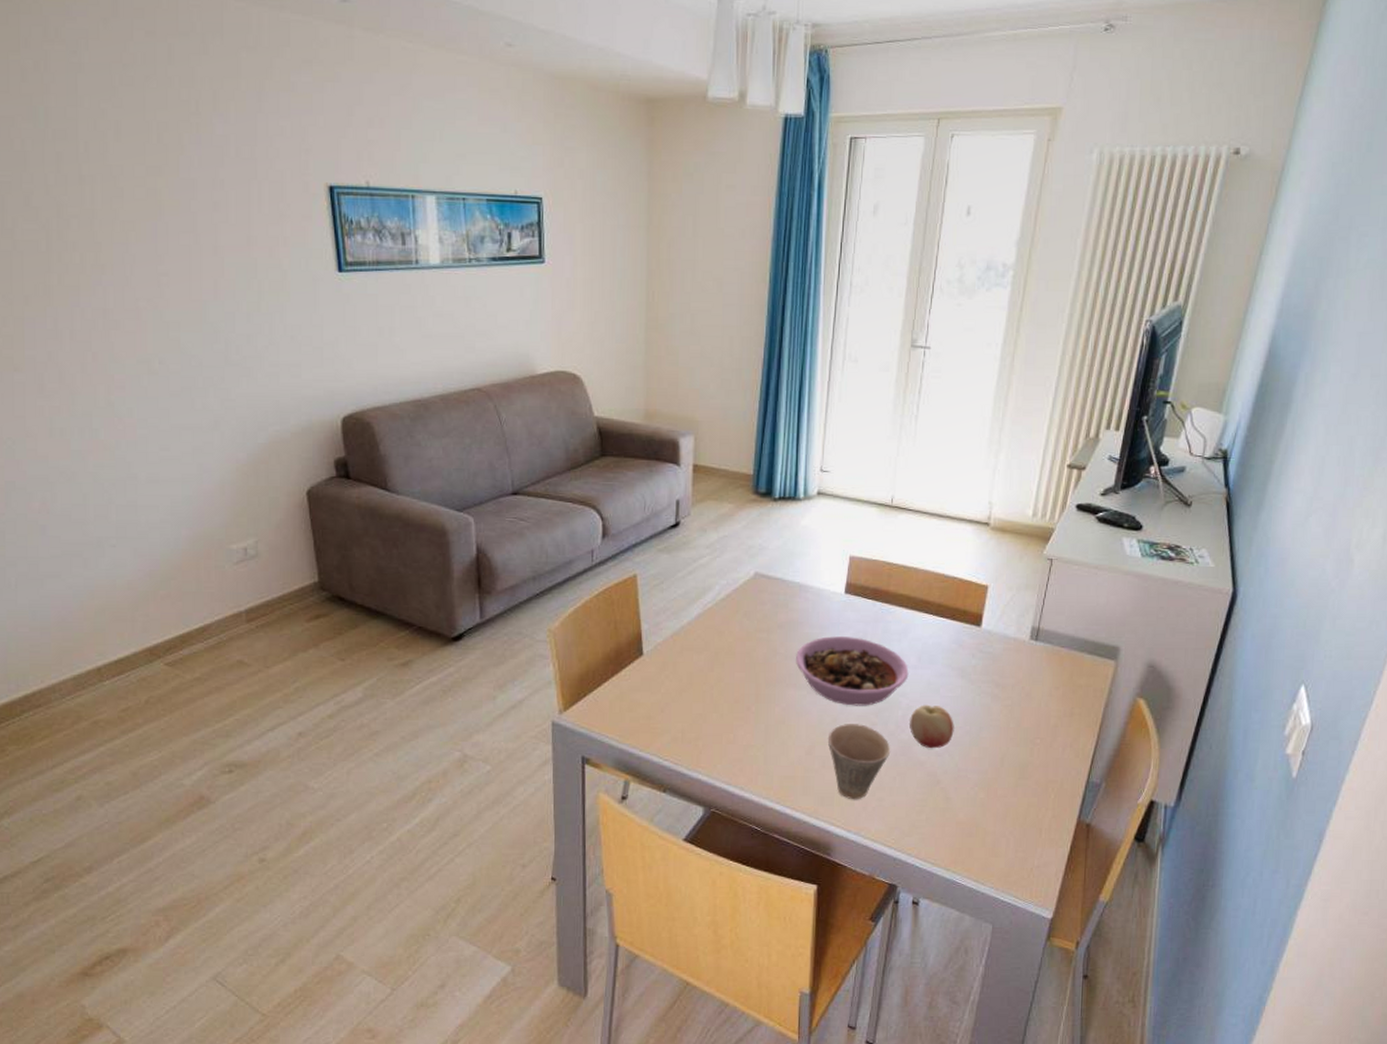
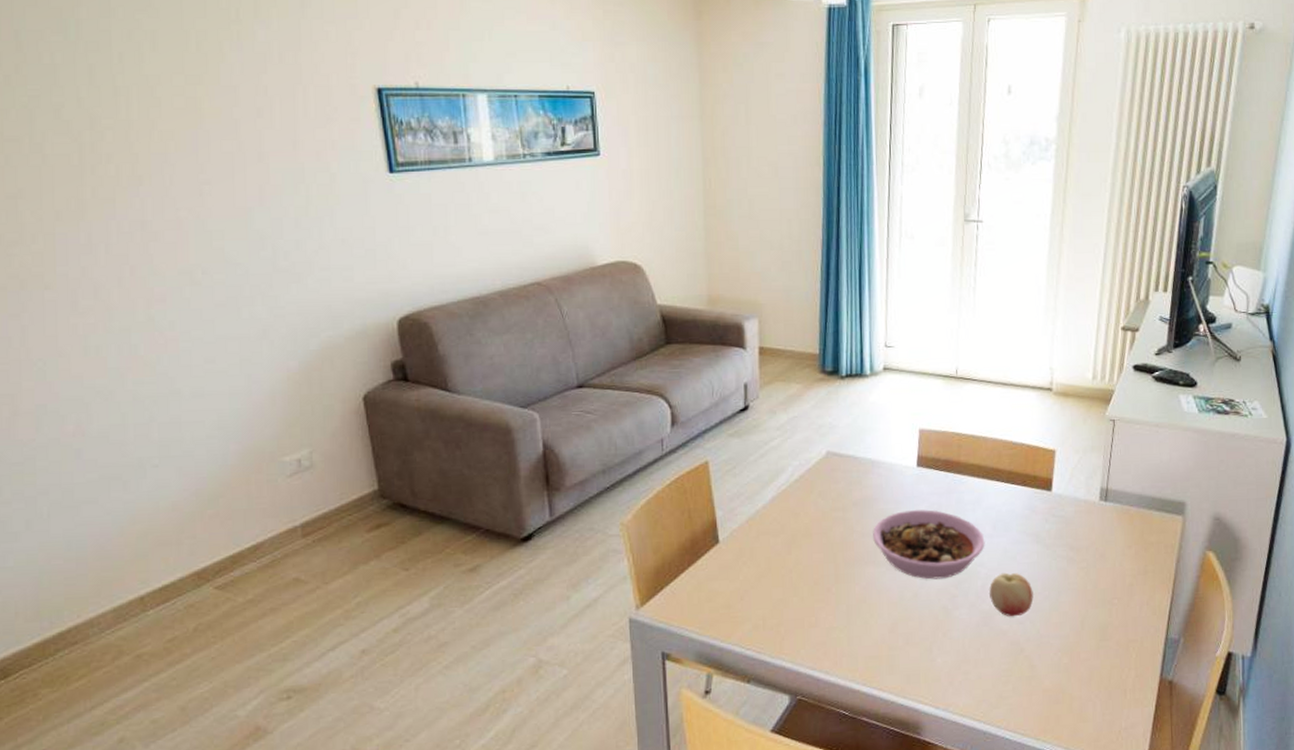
cup: present [827,724,891,800] -> none [909,597,973,676]

